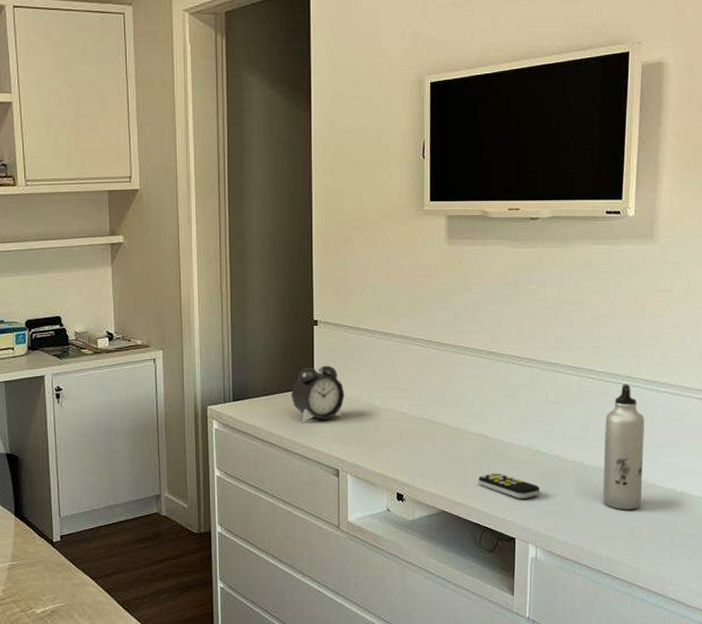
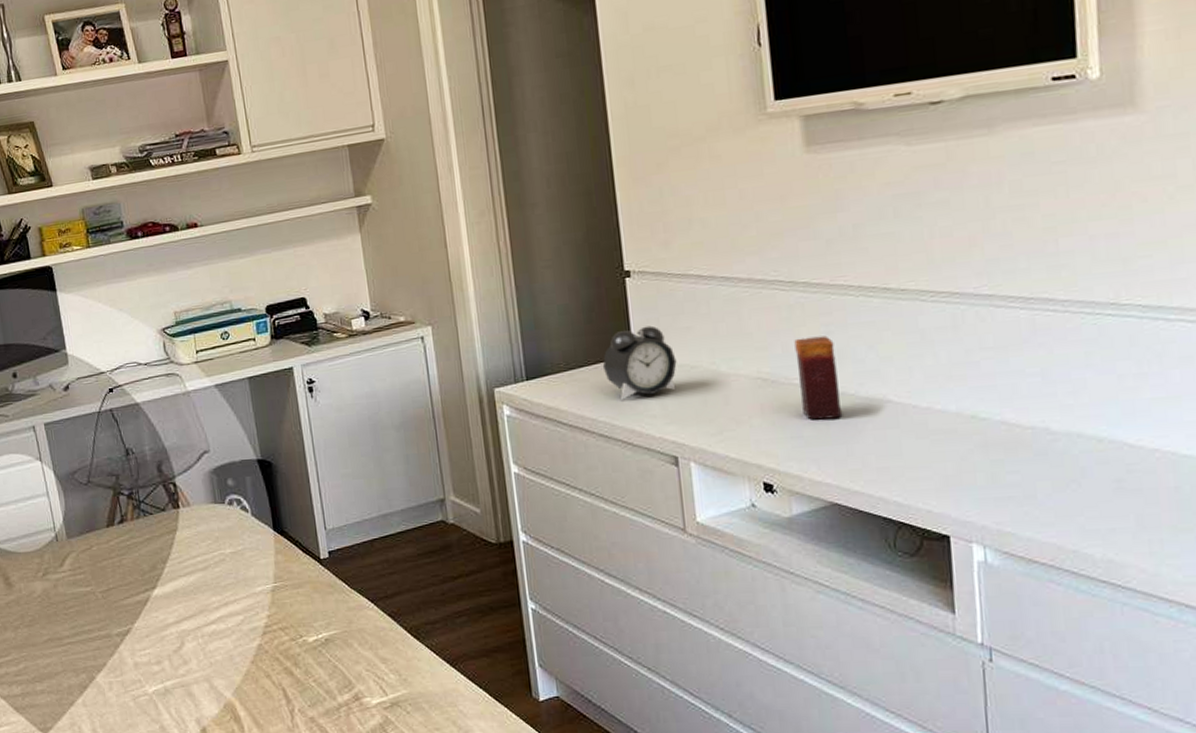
candle: none [427,384,453,447] -> present [794,336,841,420]
remote control: present [478,472,540,499] -> none [884,448,984,483]
water bottle: present [603,384,644,510] -> none [1080,313,1154,491]

